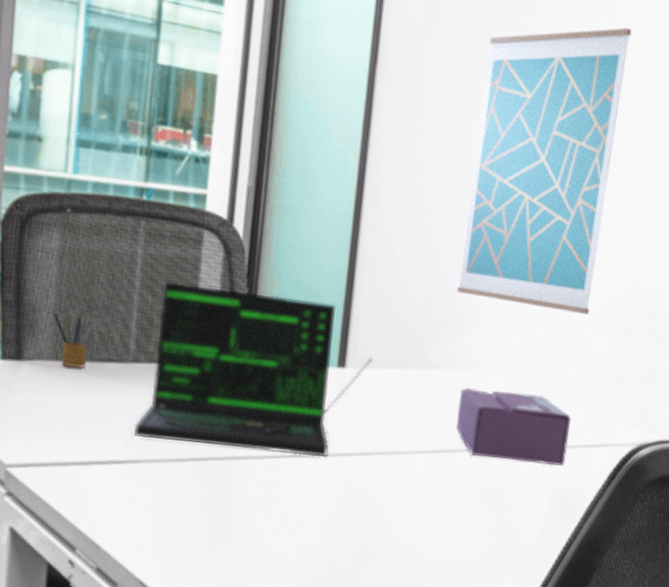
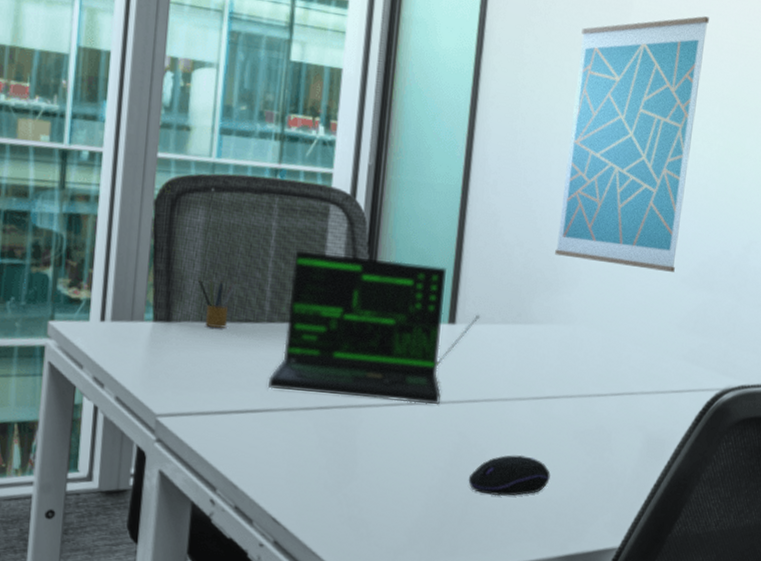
computer mouse: none [359,513,450,559] -> present [468,455,550,497]
tissue box: present [456,387,571,466] -> none [556,339,660,410]

